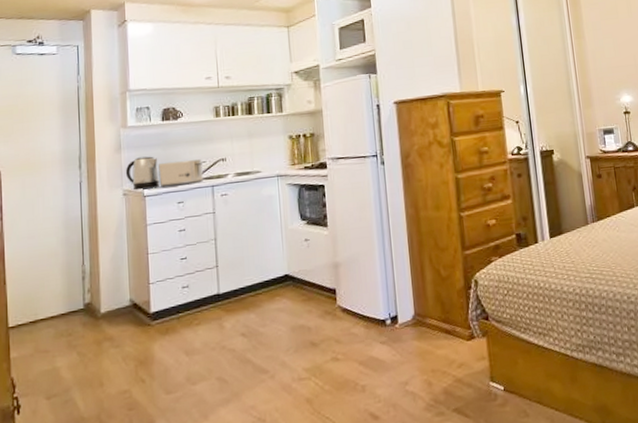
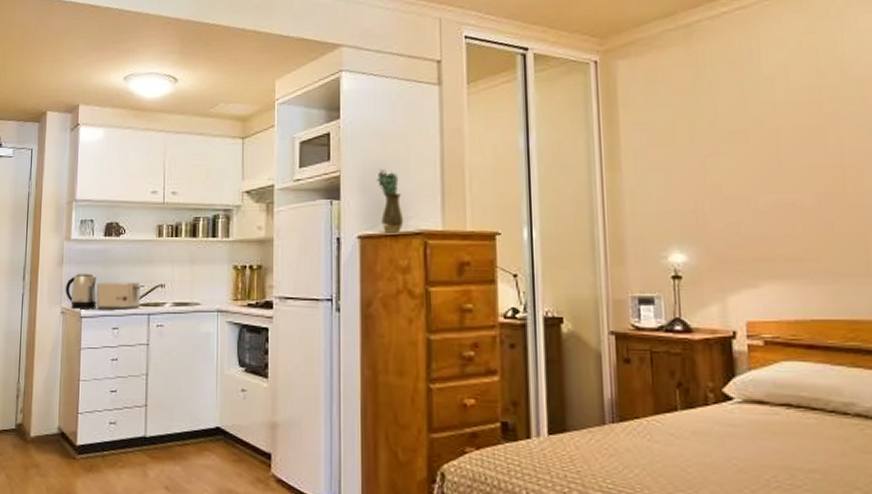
vase: none [405,47,430,98] -> present [376,169,404,233]

